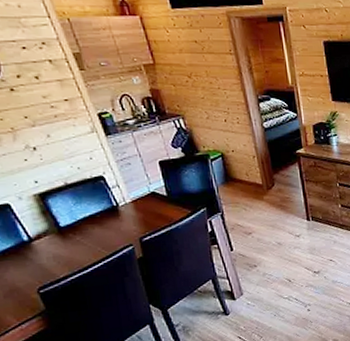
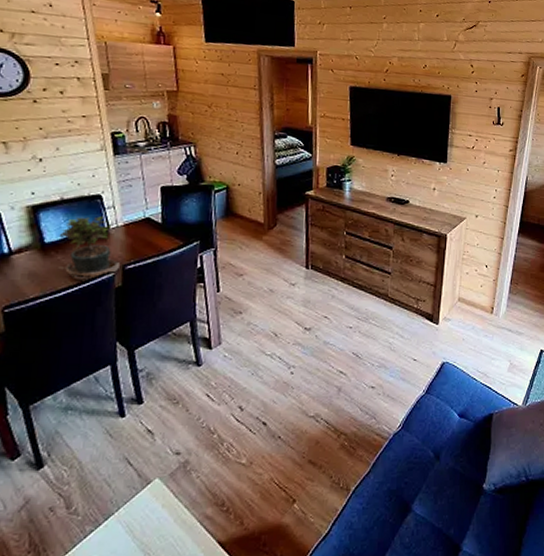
potted plant: none [72,196,137,256] -> present [59,216,120,280]

